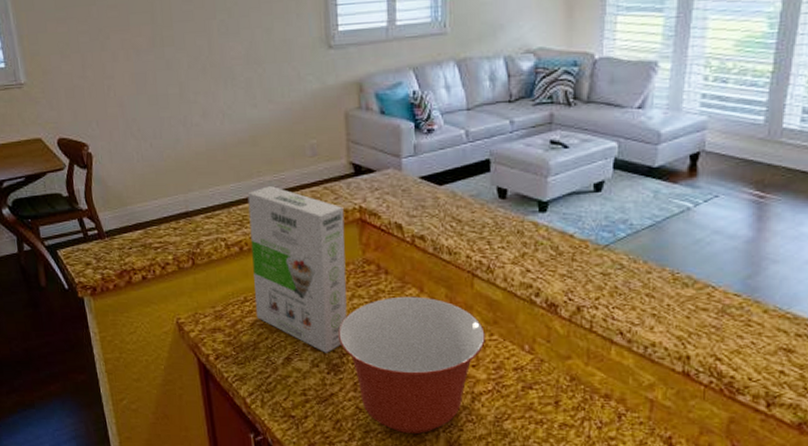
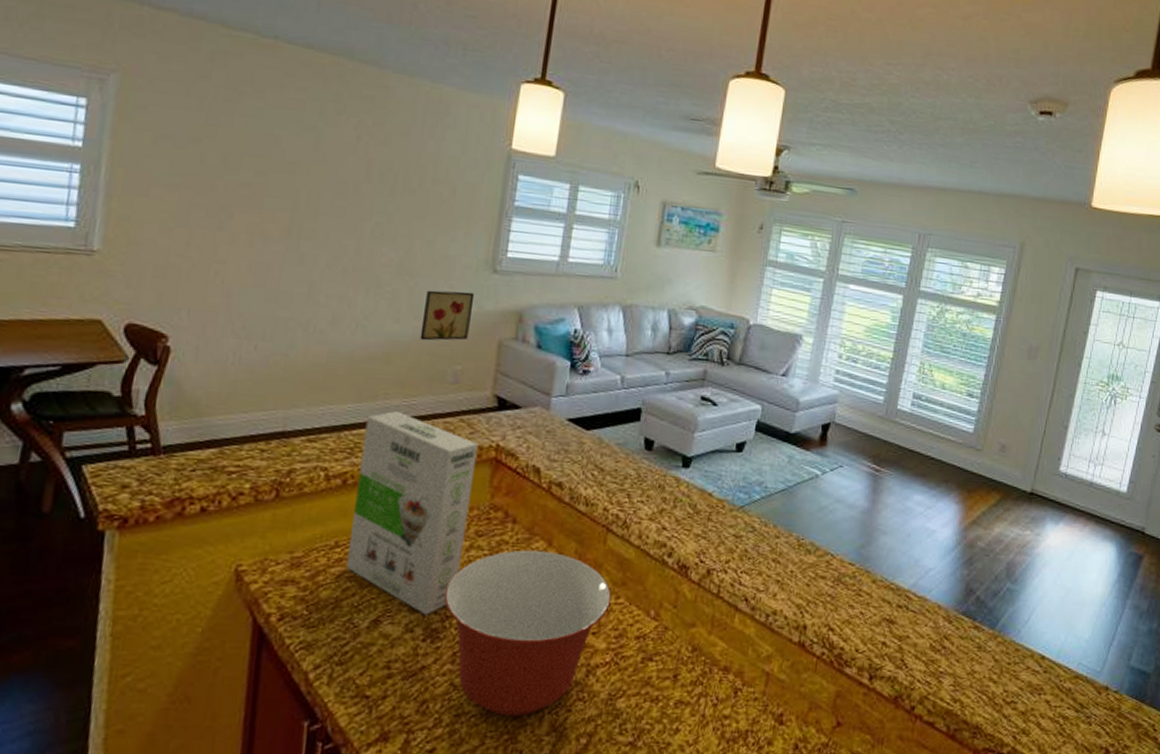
wall art: none [274,70,317,121] -> present [420,290,475,341]

